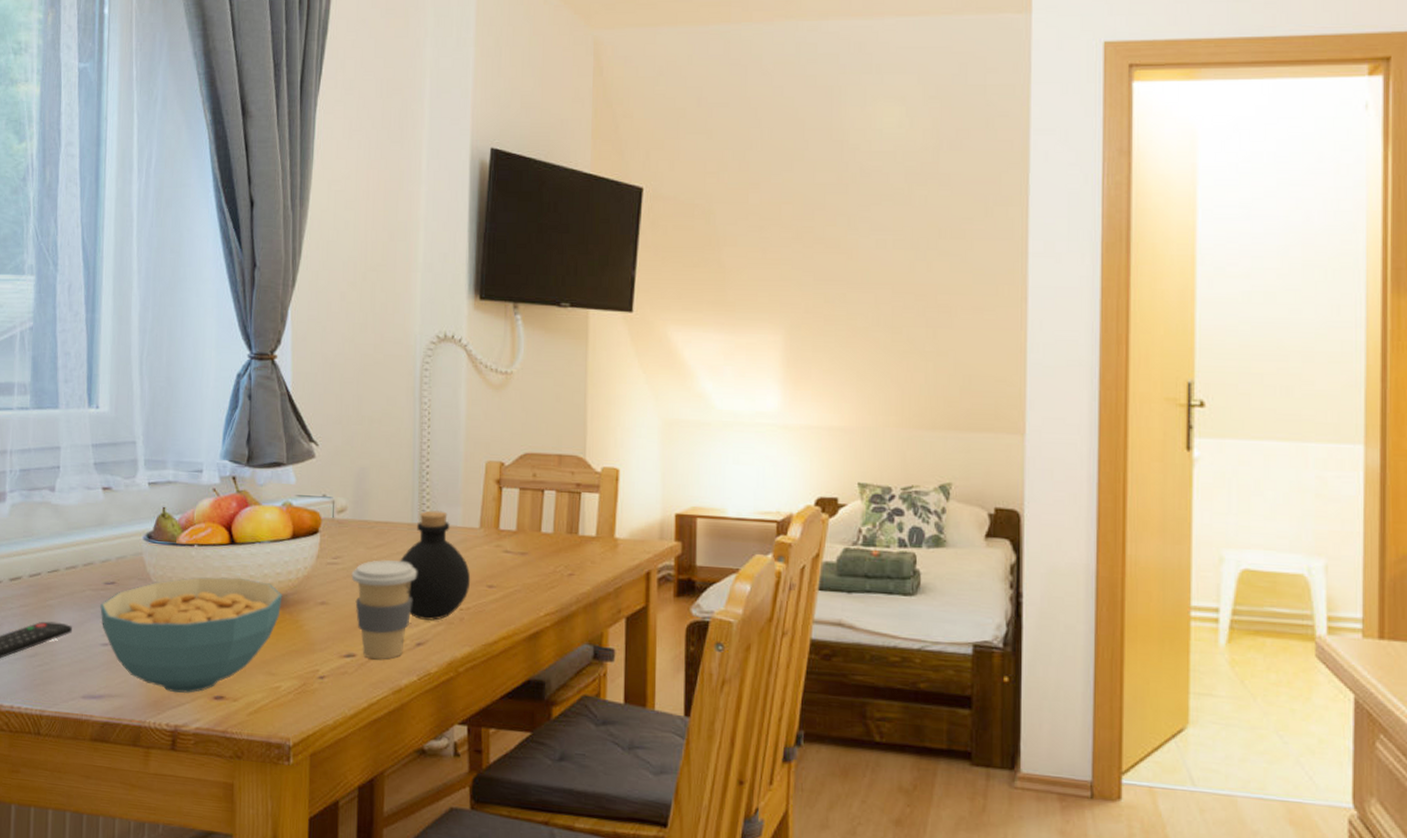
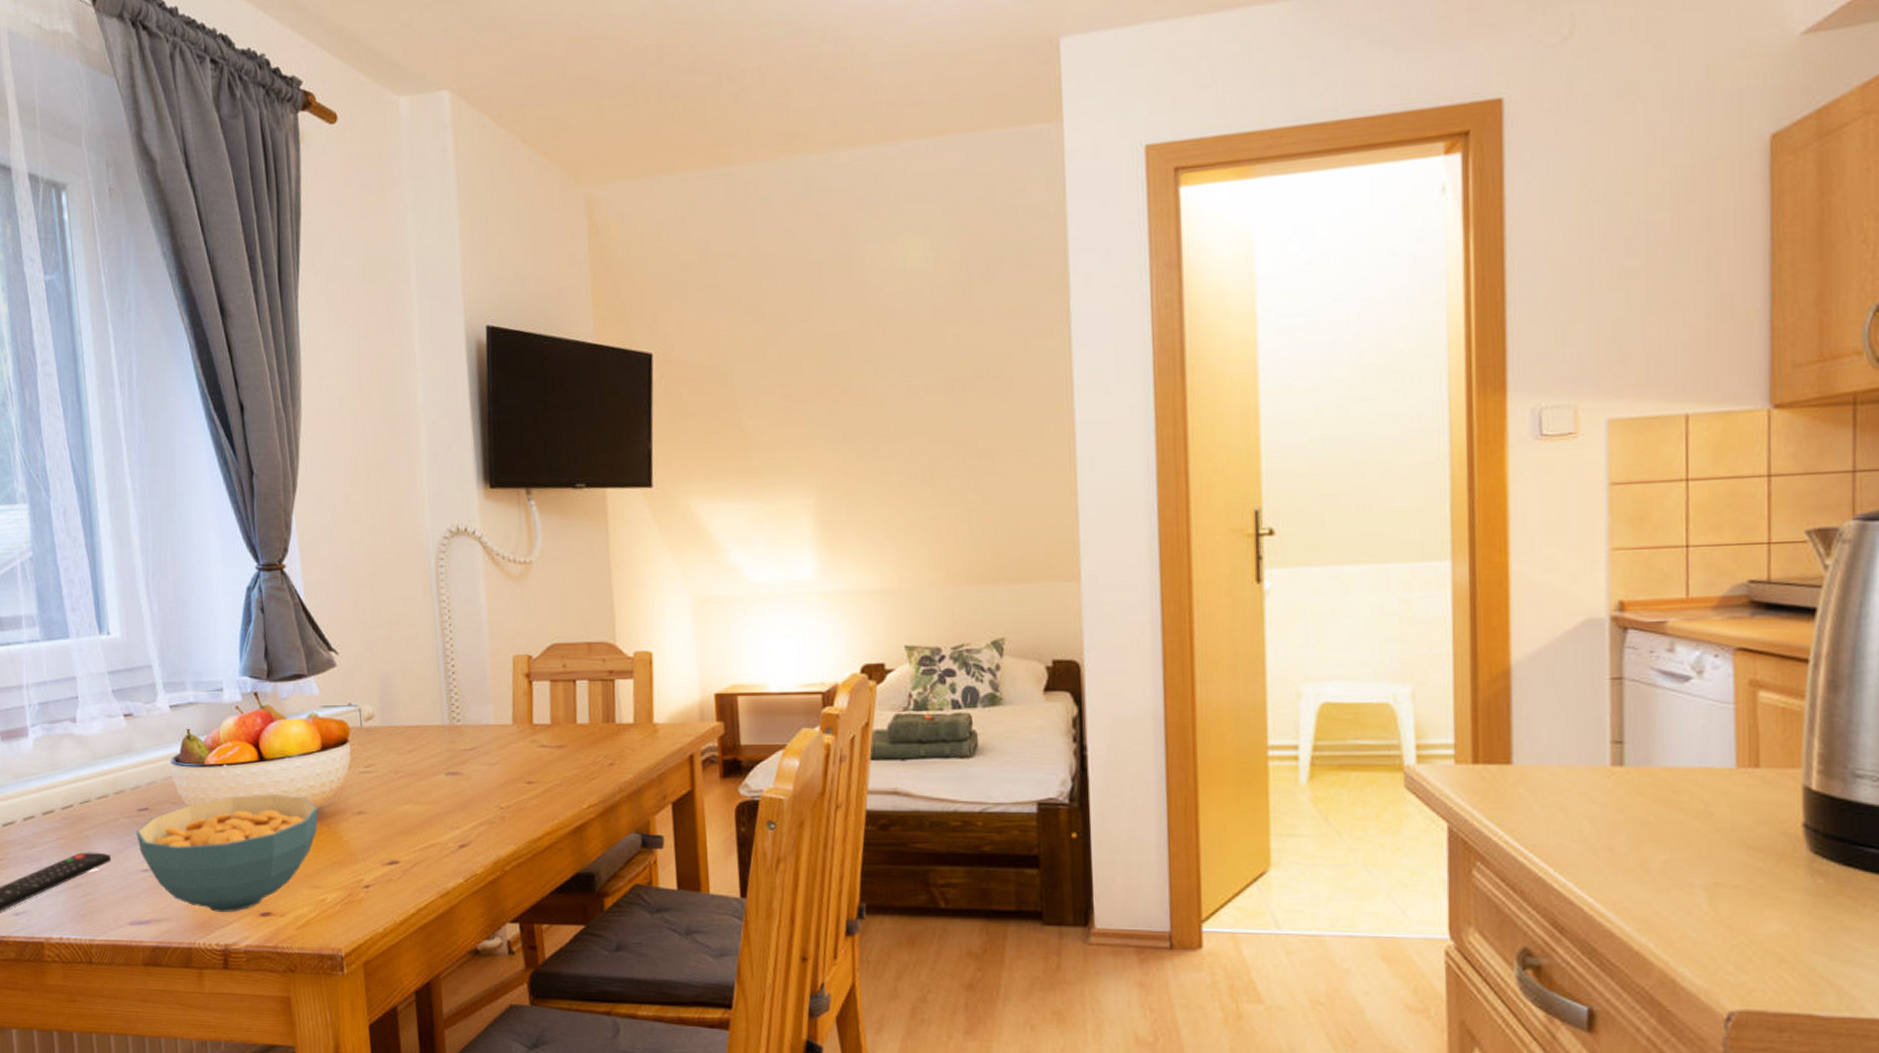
coffee cup: present [351,560,417,660] -> none [386,764,453,865]
bottle: present [400,510,471,621] -> none [434,710,509,821]

